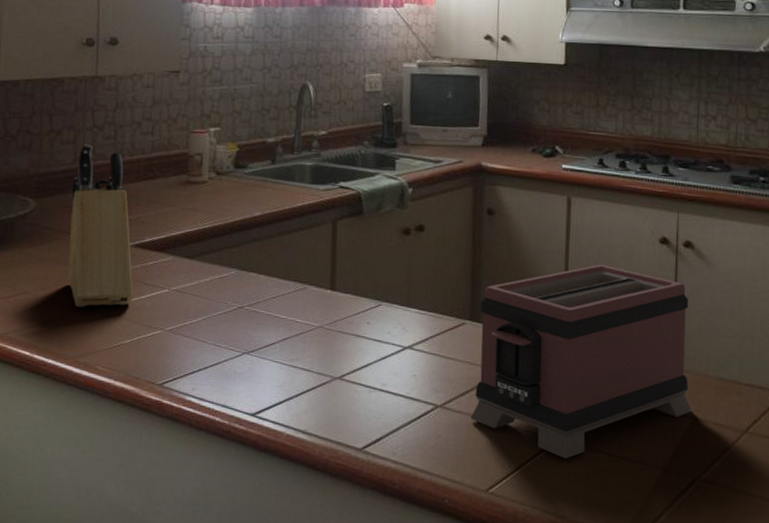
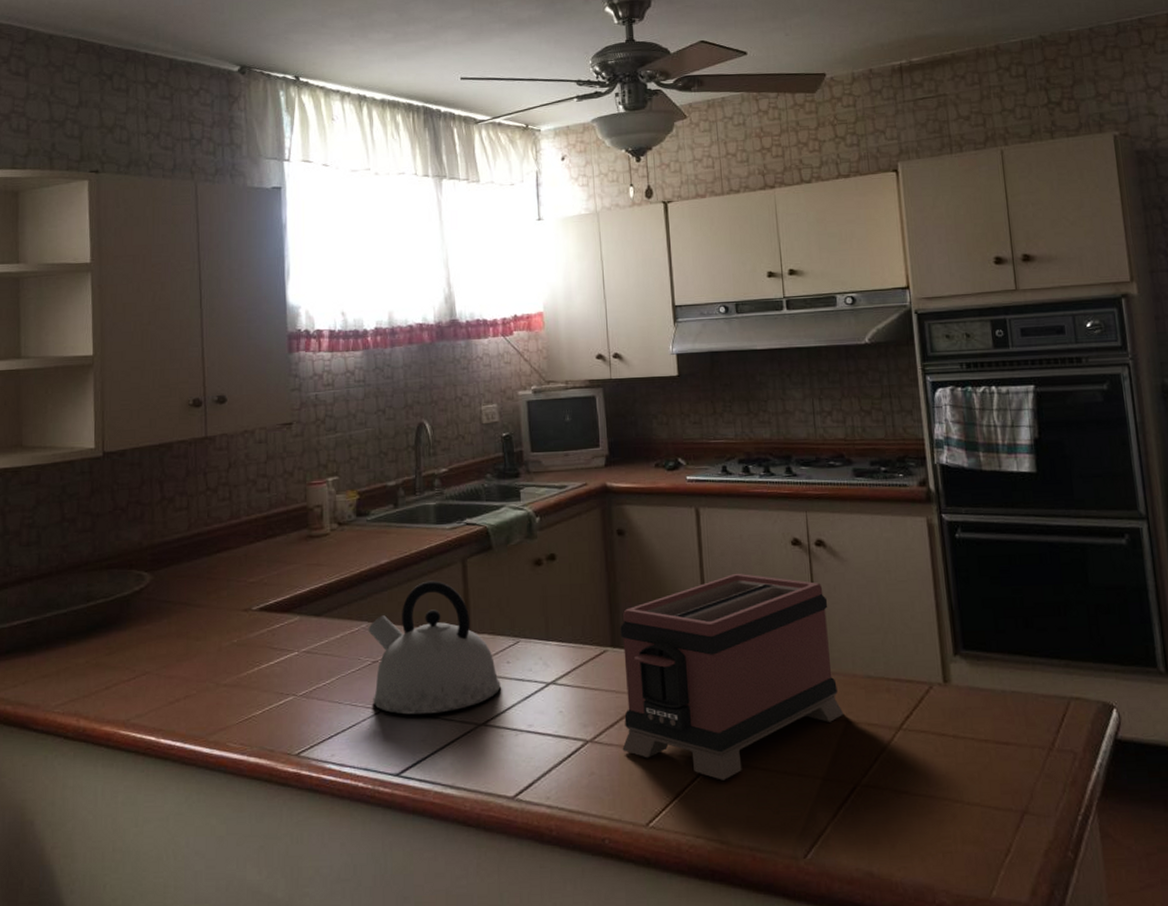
knife block: present [68,143,133,308] -> none [188,508,261,683]
kettle: none [236,237,359,363] -> present [368,580,501,715]

